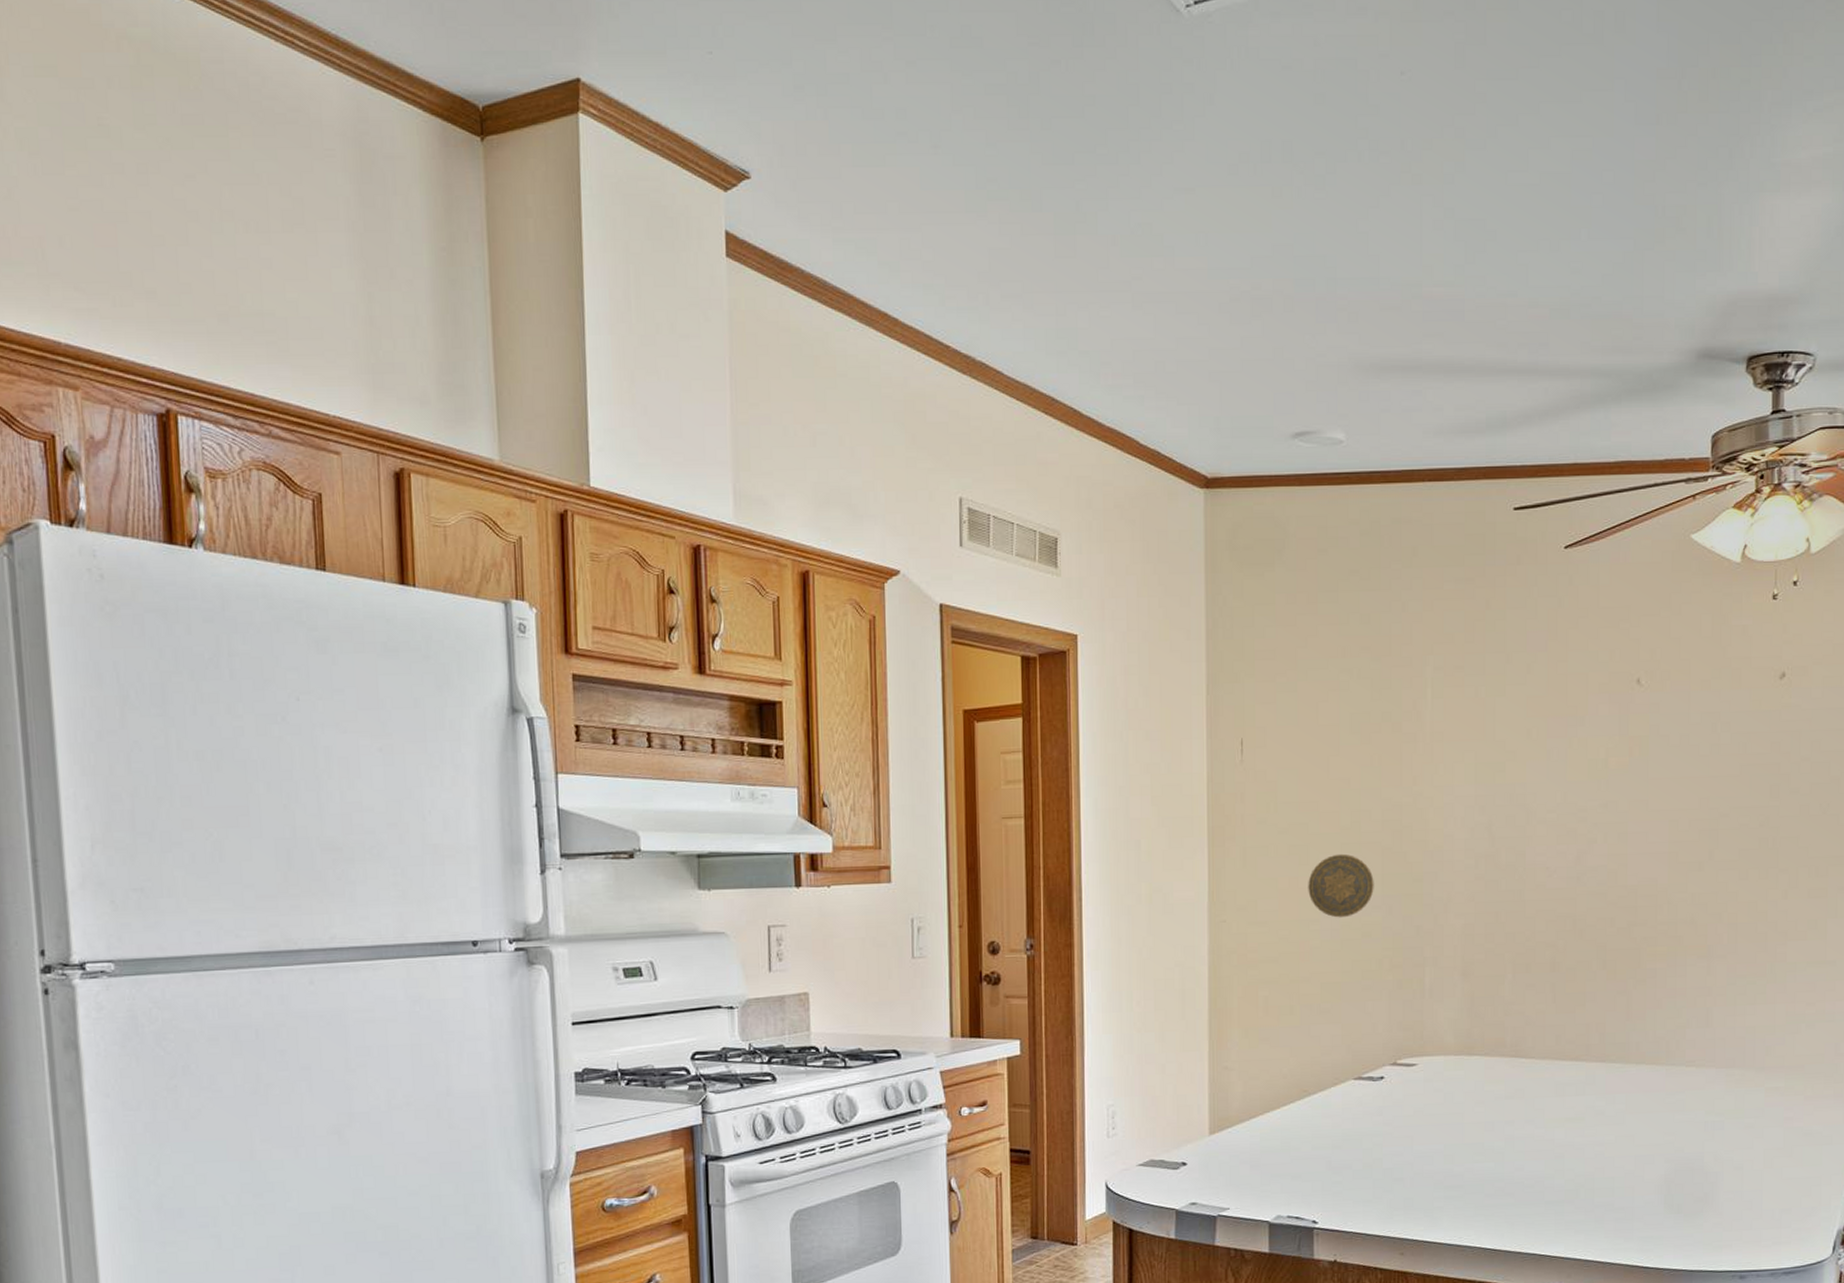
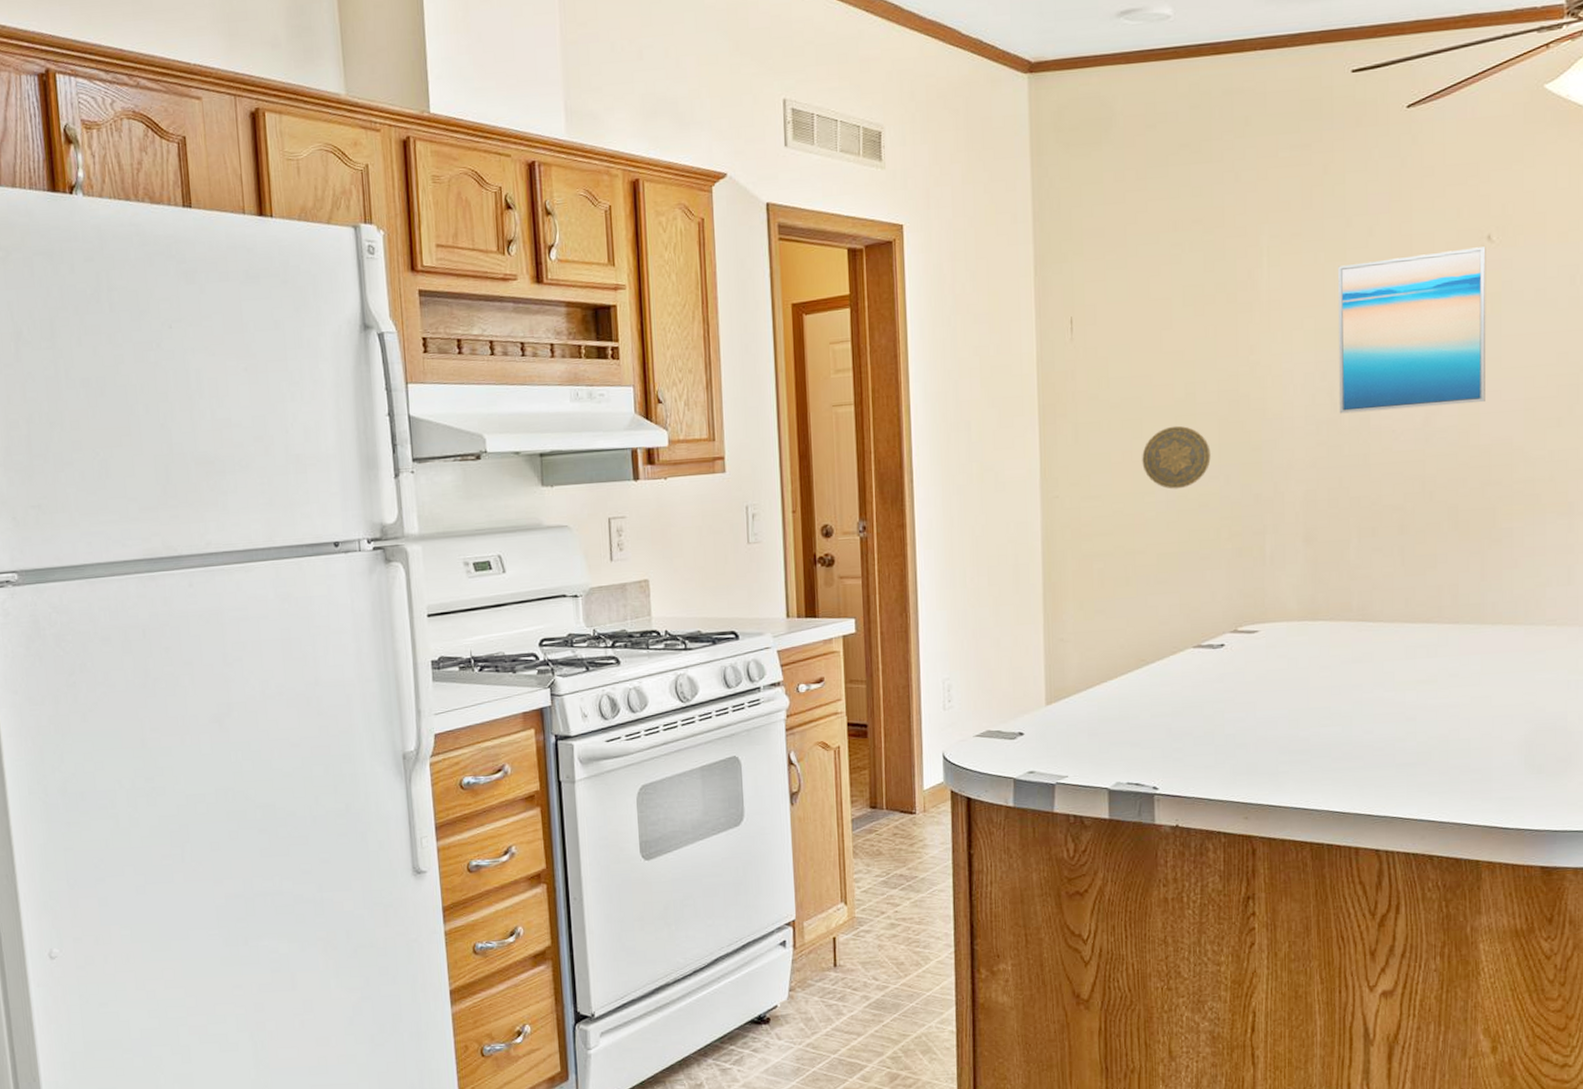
wall art: none [1496,690,1636,849] -> present [1338,247,1486,414]

